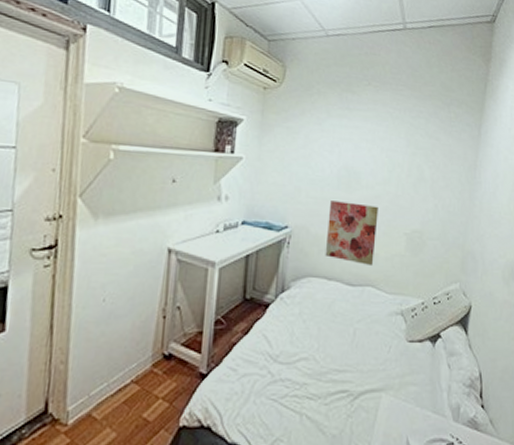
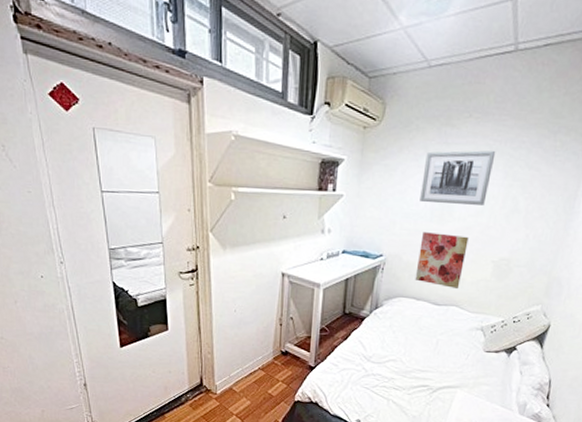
wall art: none [325,116,397,173] -> present [420,150,496,205]

